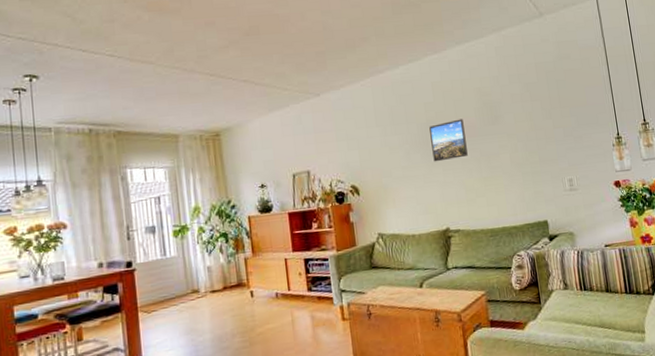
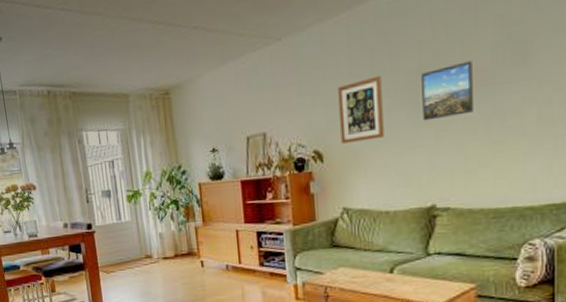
wall art: none [368,126,406,180] -> present [338,75,384,144]

